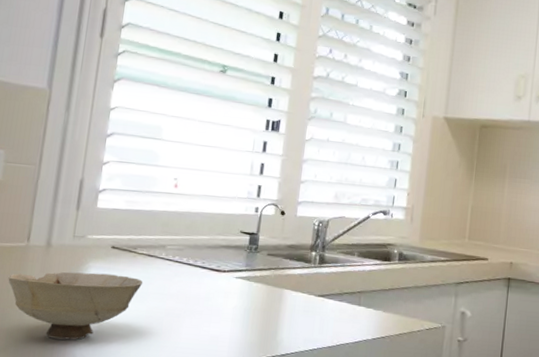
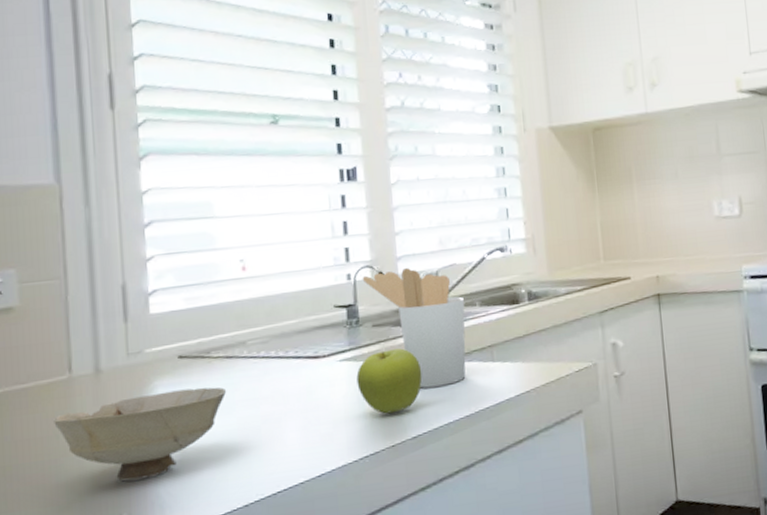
fruit: none [245,277,300,331] -> present [356,348,422,414]
utensil holder: none [267,211,347,317] -> present [362,268,466,389]

